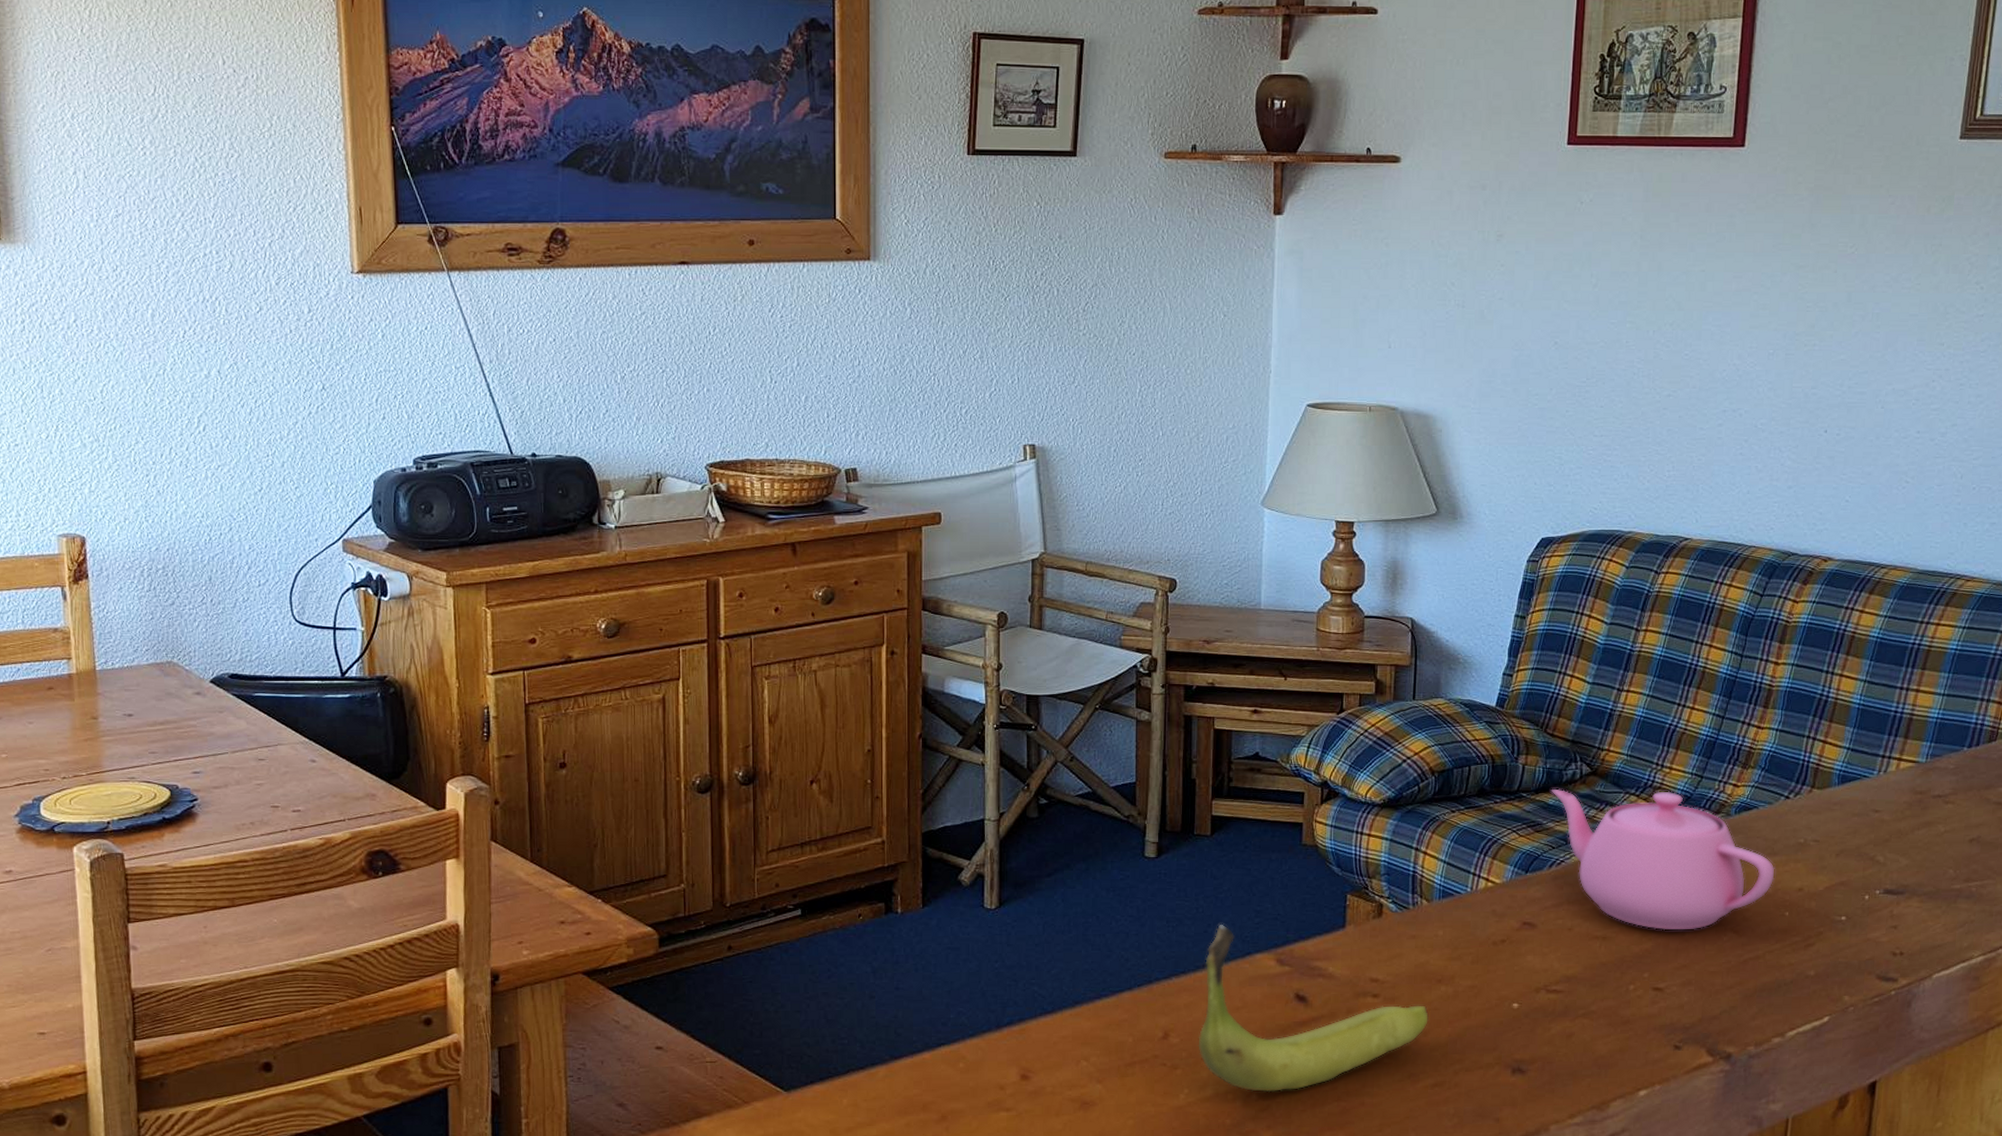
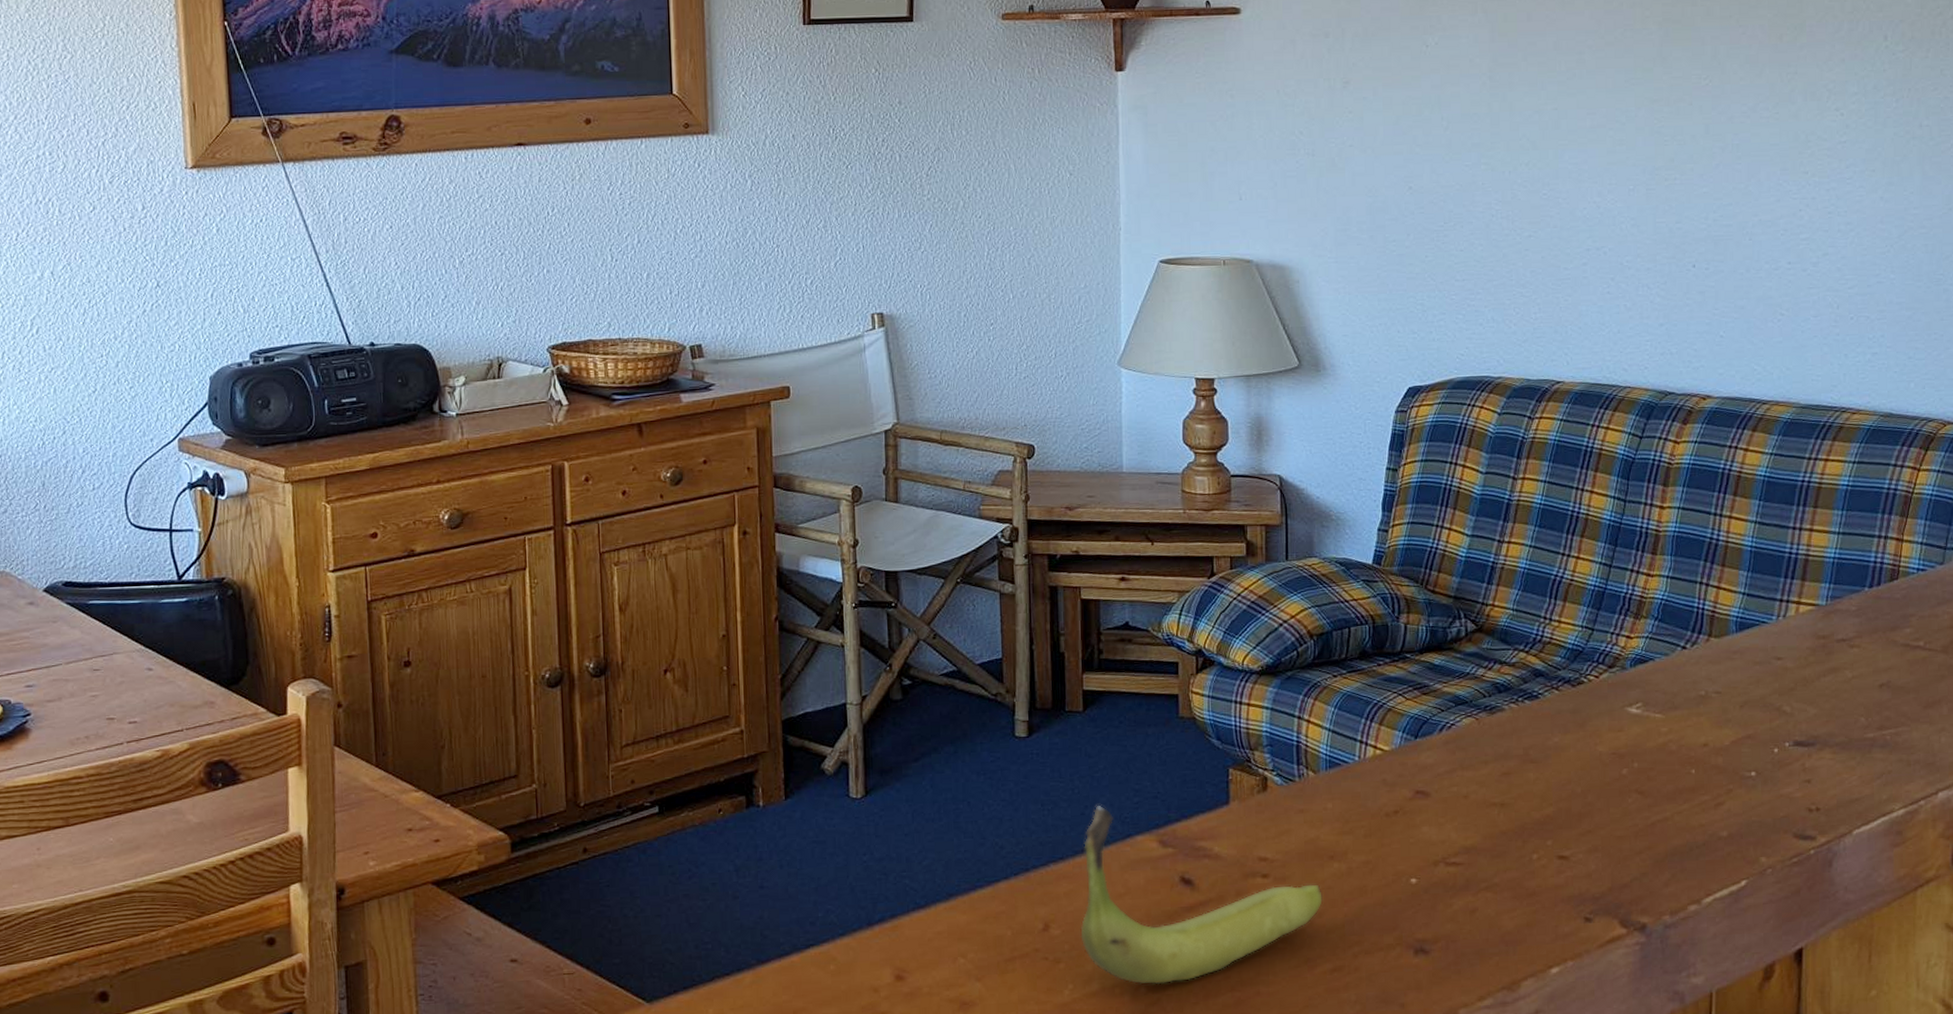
teapot: present [1550,788,1775,931] -> none [1435,646,1677,794]

